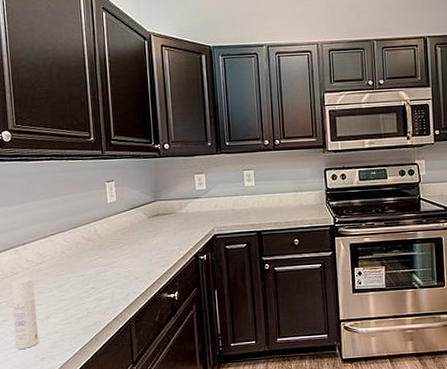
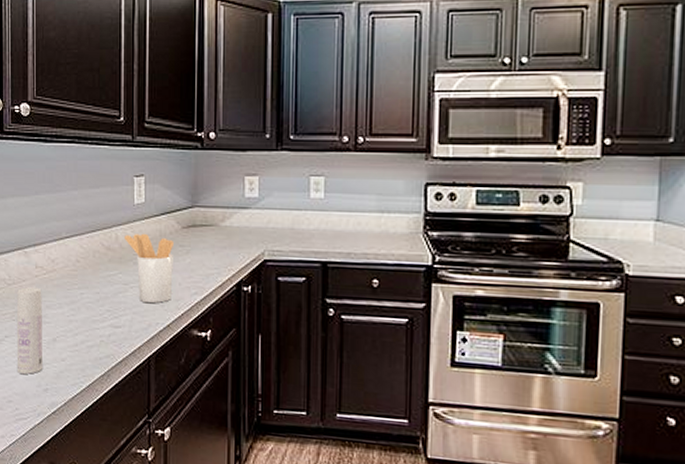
utensil holder: none [102,224,144,278] -> present [125,233,175,304]

